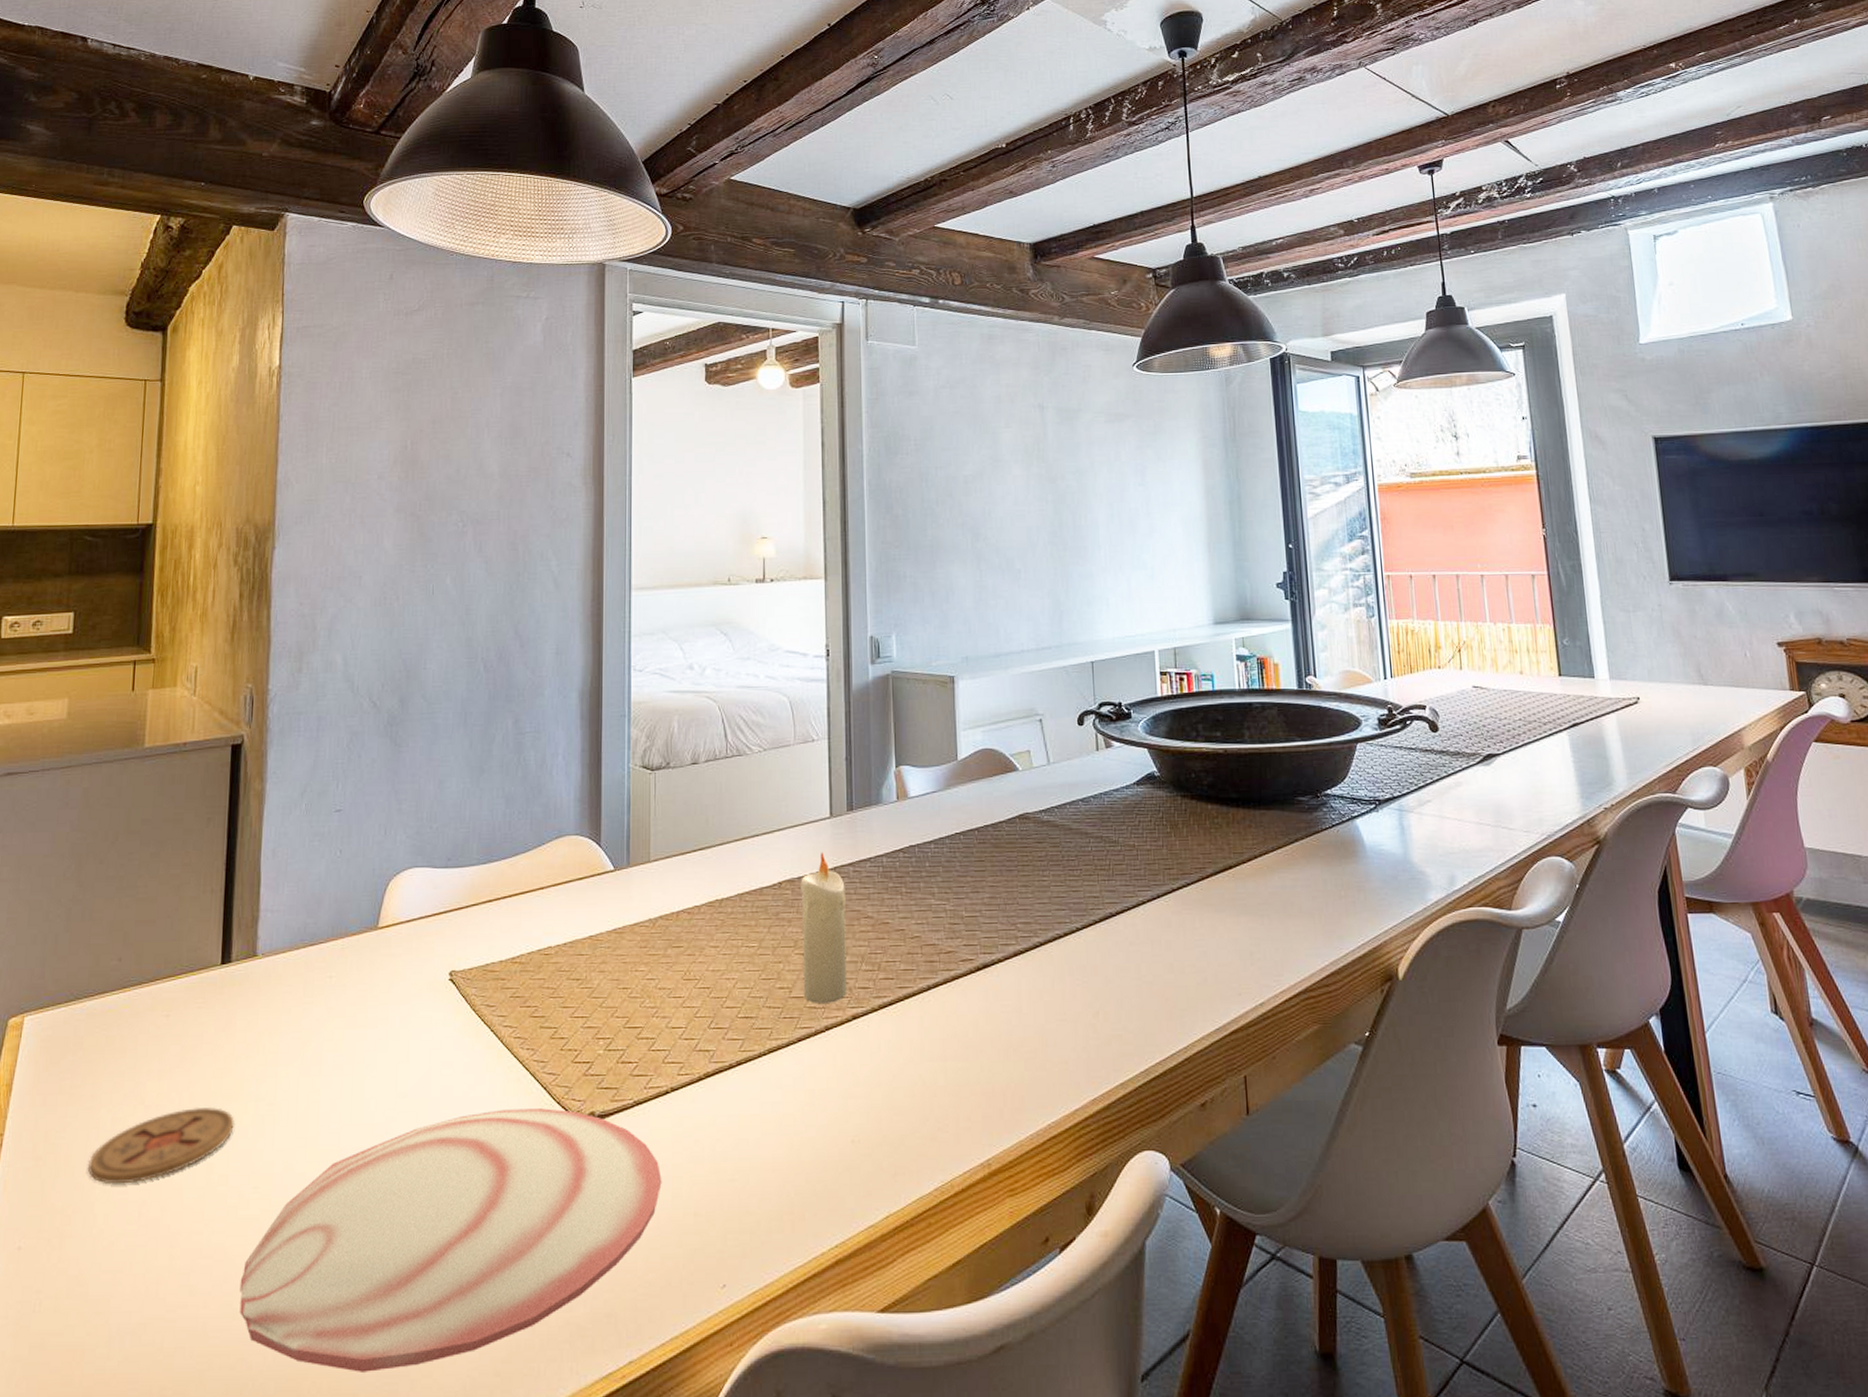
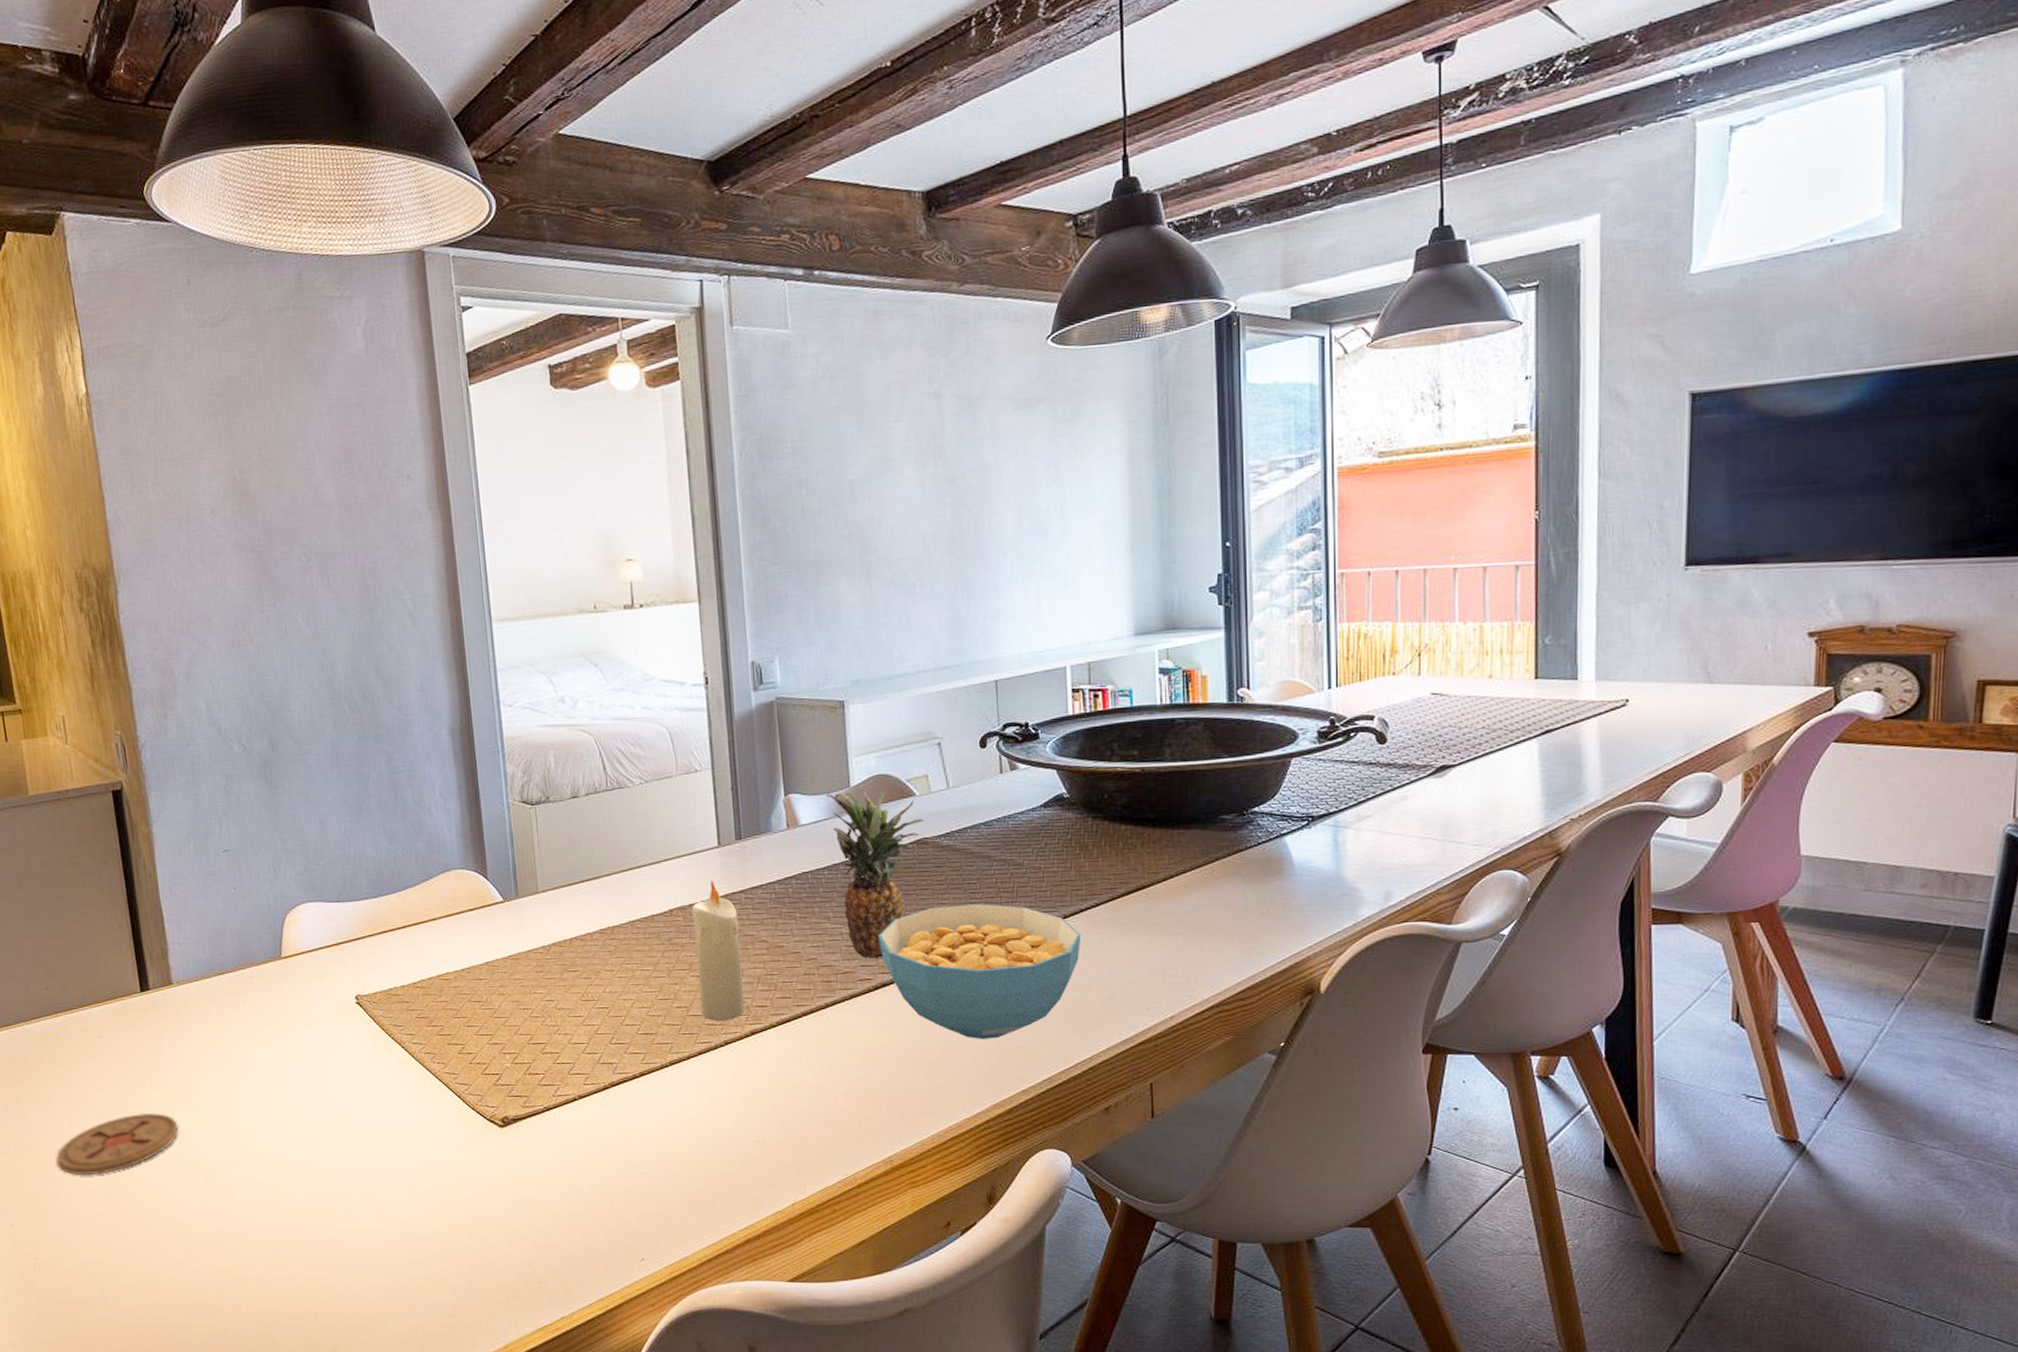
plate: present [239,1108,662,1372] -> none [207,1113,577,1322]
fruit: none [935,764,1026,937] -> present [826,790,923,959]
cereal bowl: none [981,882,1174,1026] -> present [878,904,1081,1039]

